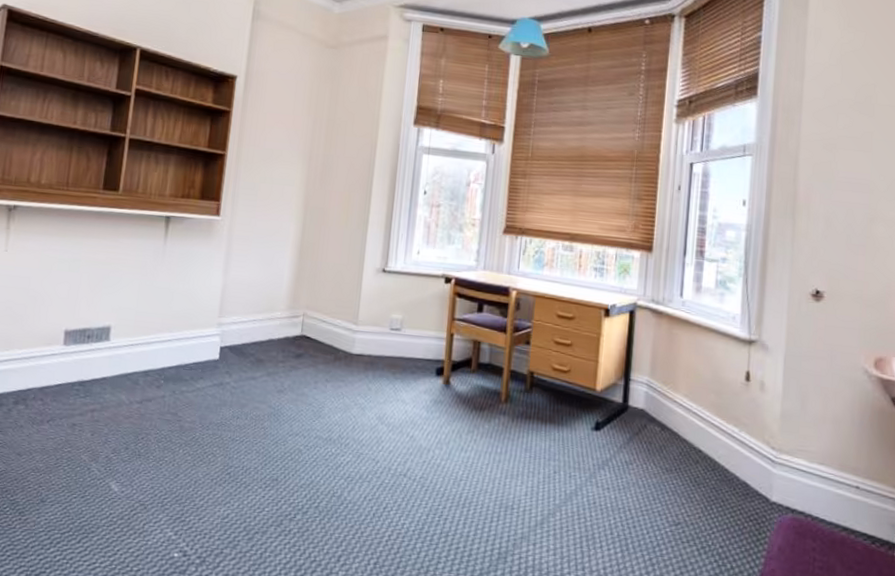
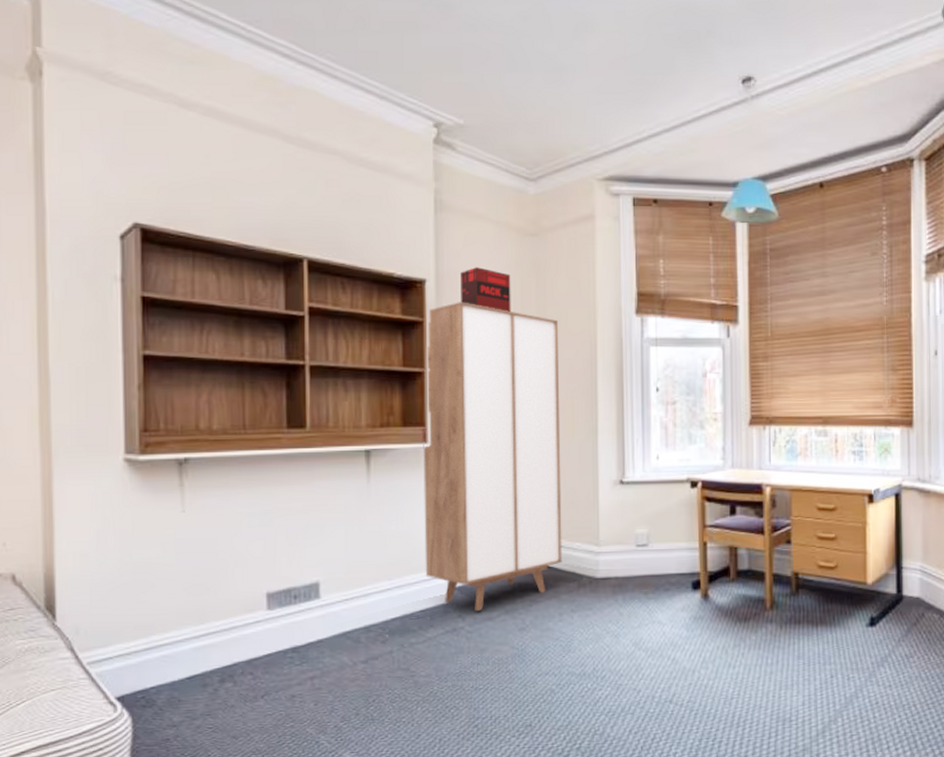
wardrobe: none [202,98,345,370] -> present [423,302,563,612]
decorative box: none [264,70,310,111] -> present [460,267,511,312]

